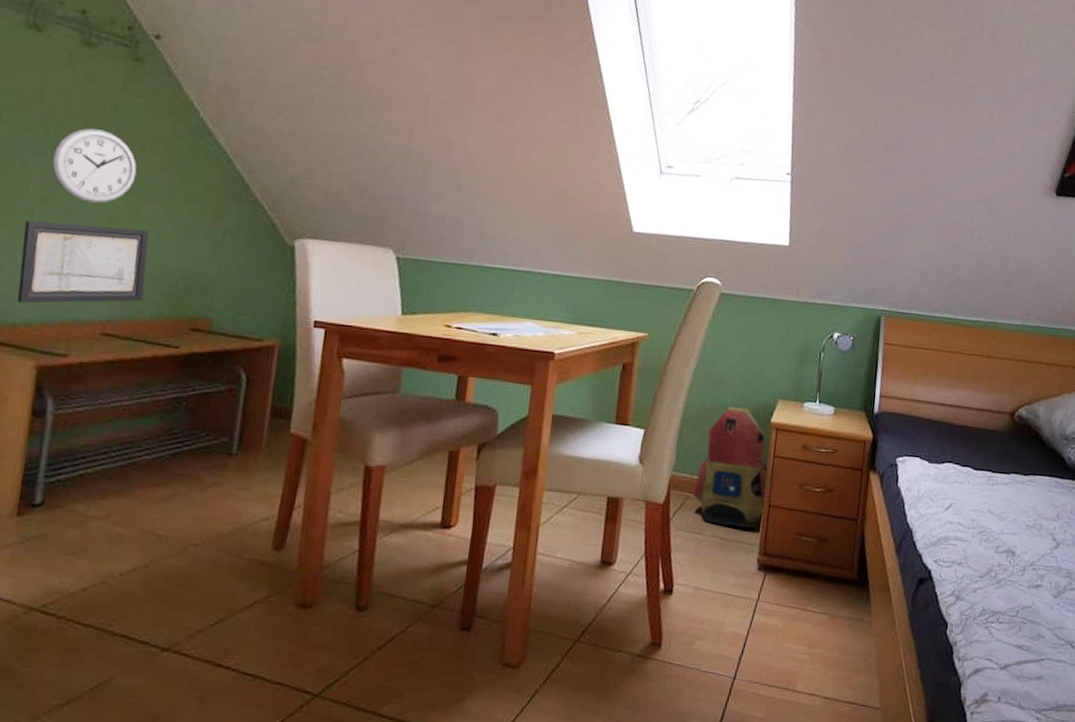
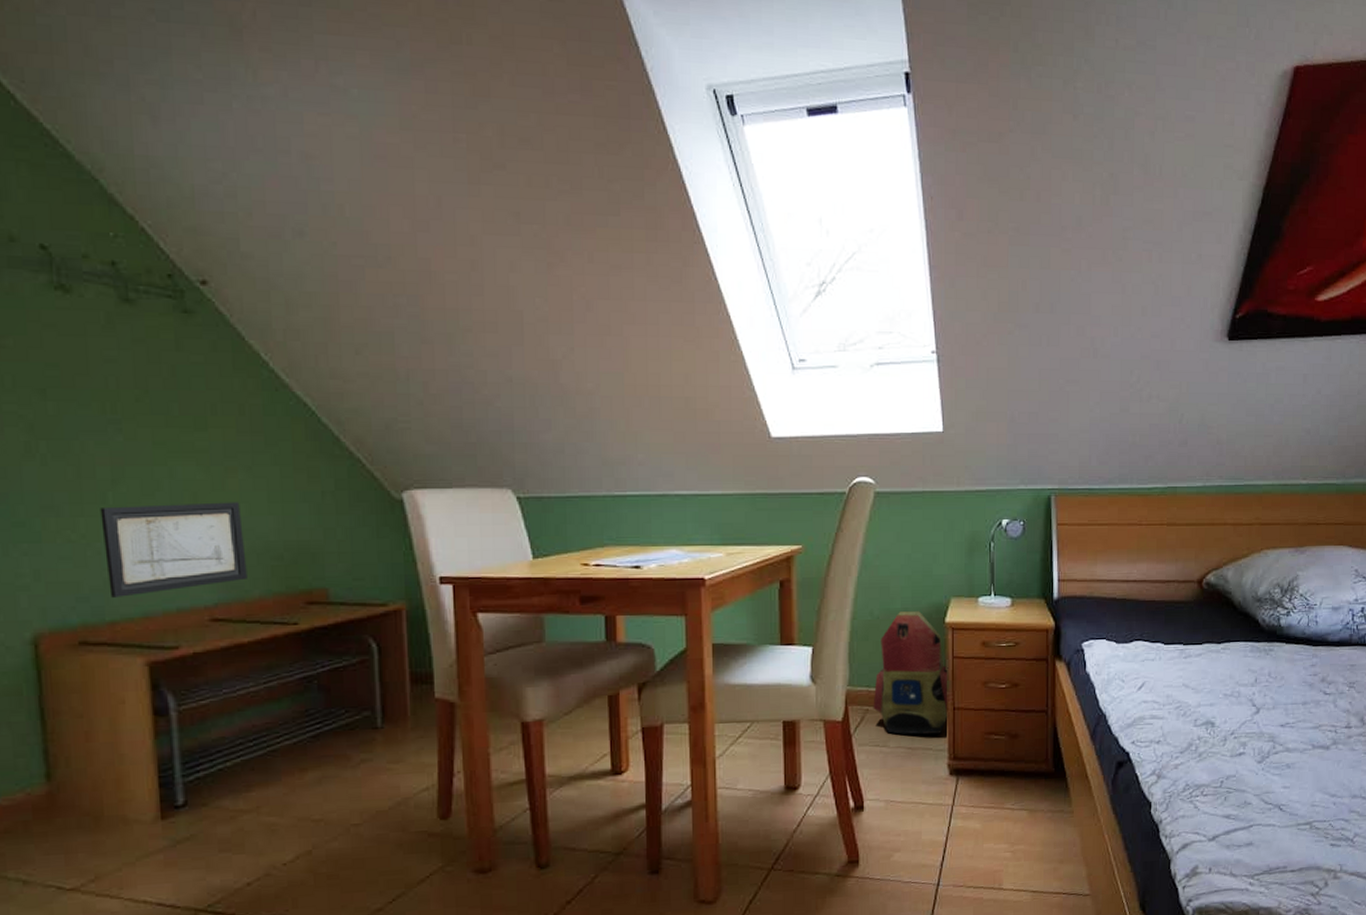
wall clock: present [52,128,137,204] -> none [115,396,213,479]

